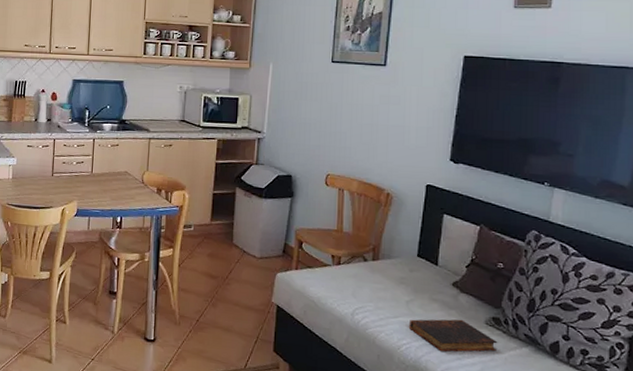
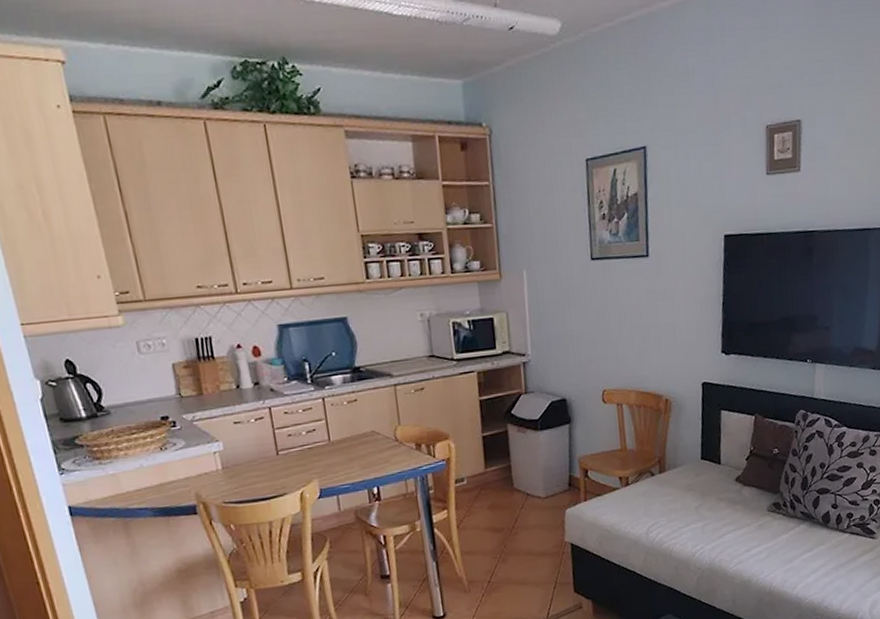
book: present [408,319,498,352] -> none [700,512,780,548]

